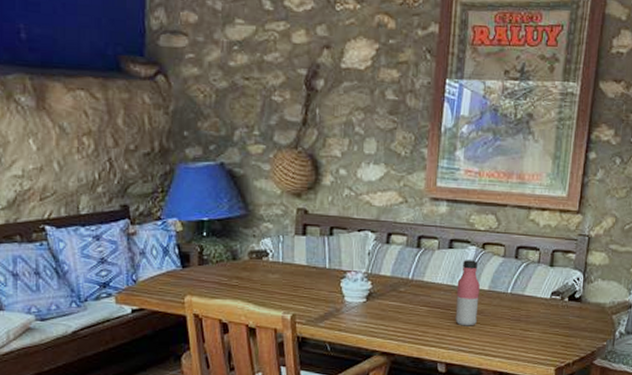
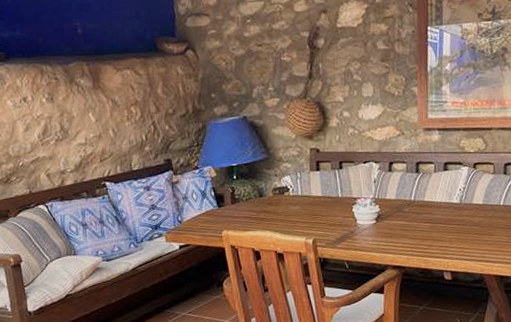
water bottle: present [455,260,480,326] -> none [454,179,476,238]

